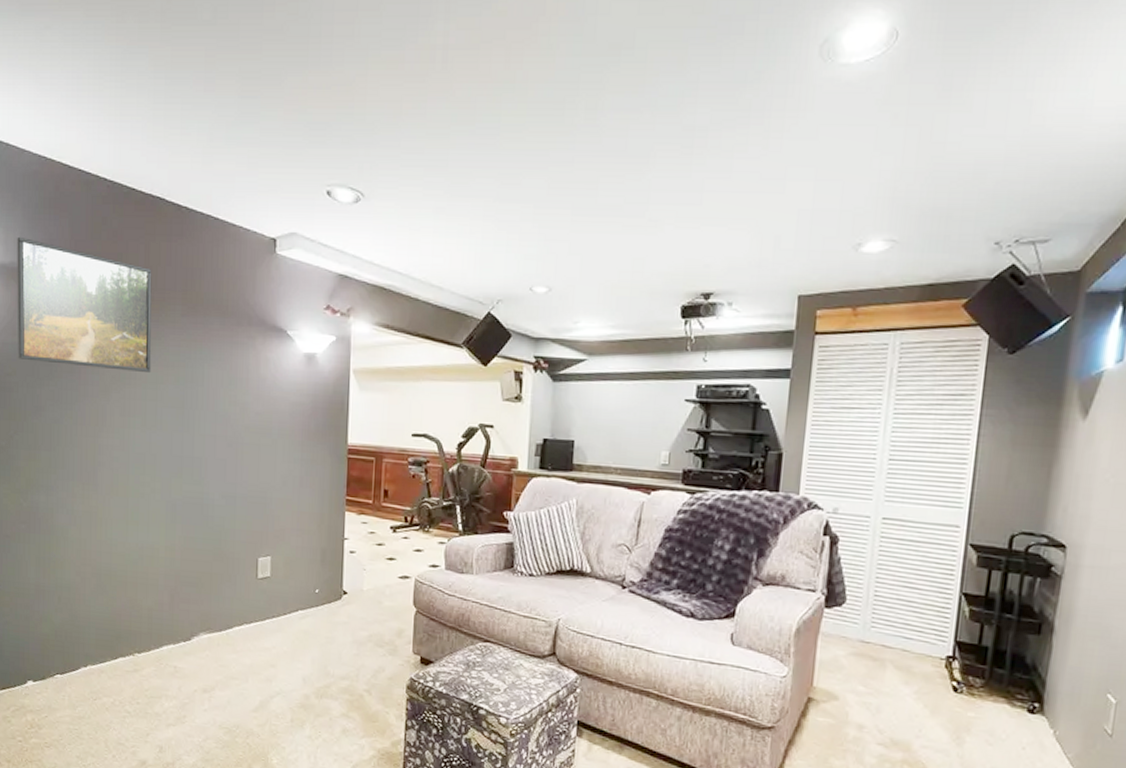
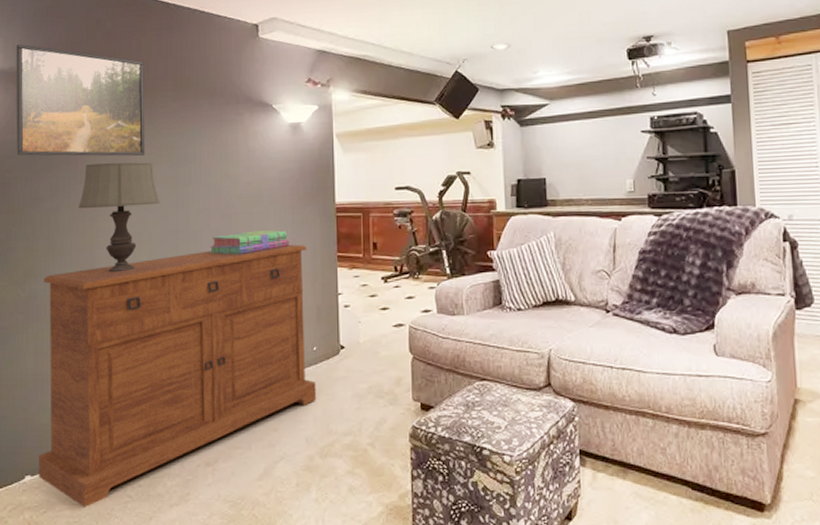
sideboard: none [40,479,316,717] -> present [39,244,317,507]
table lamp: none [80,376,165,493] -> present [78,162,160,273]
stack of books: none [215,464,297,488] -> present [210,230,289,255]

